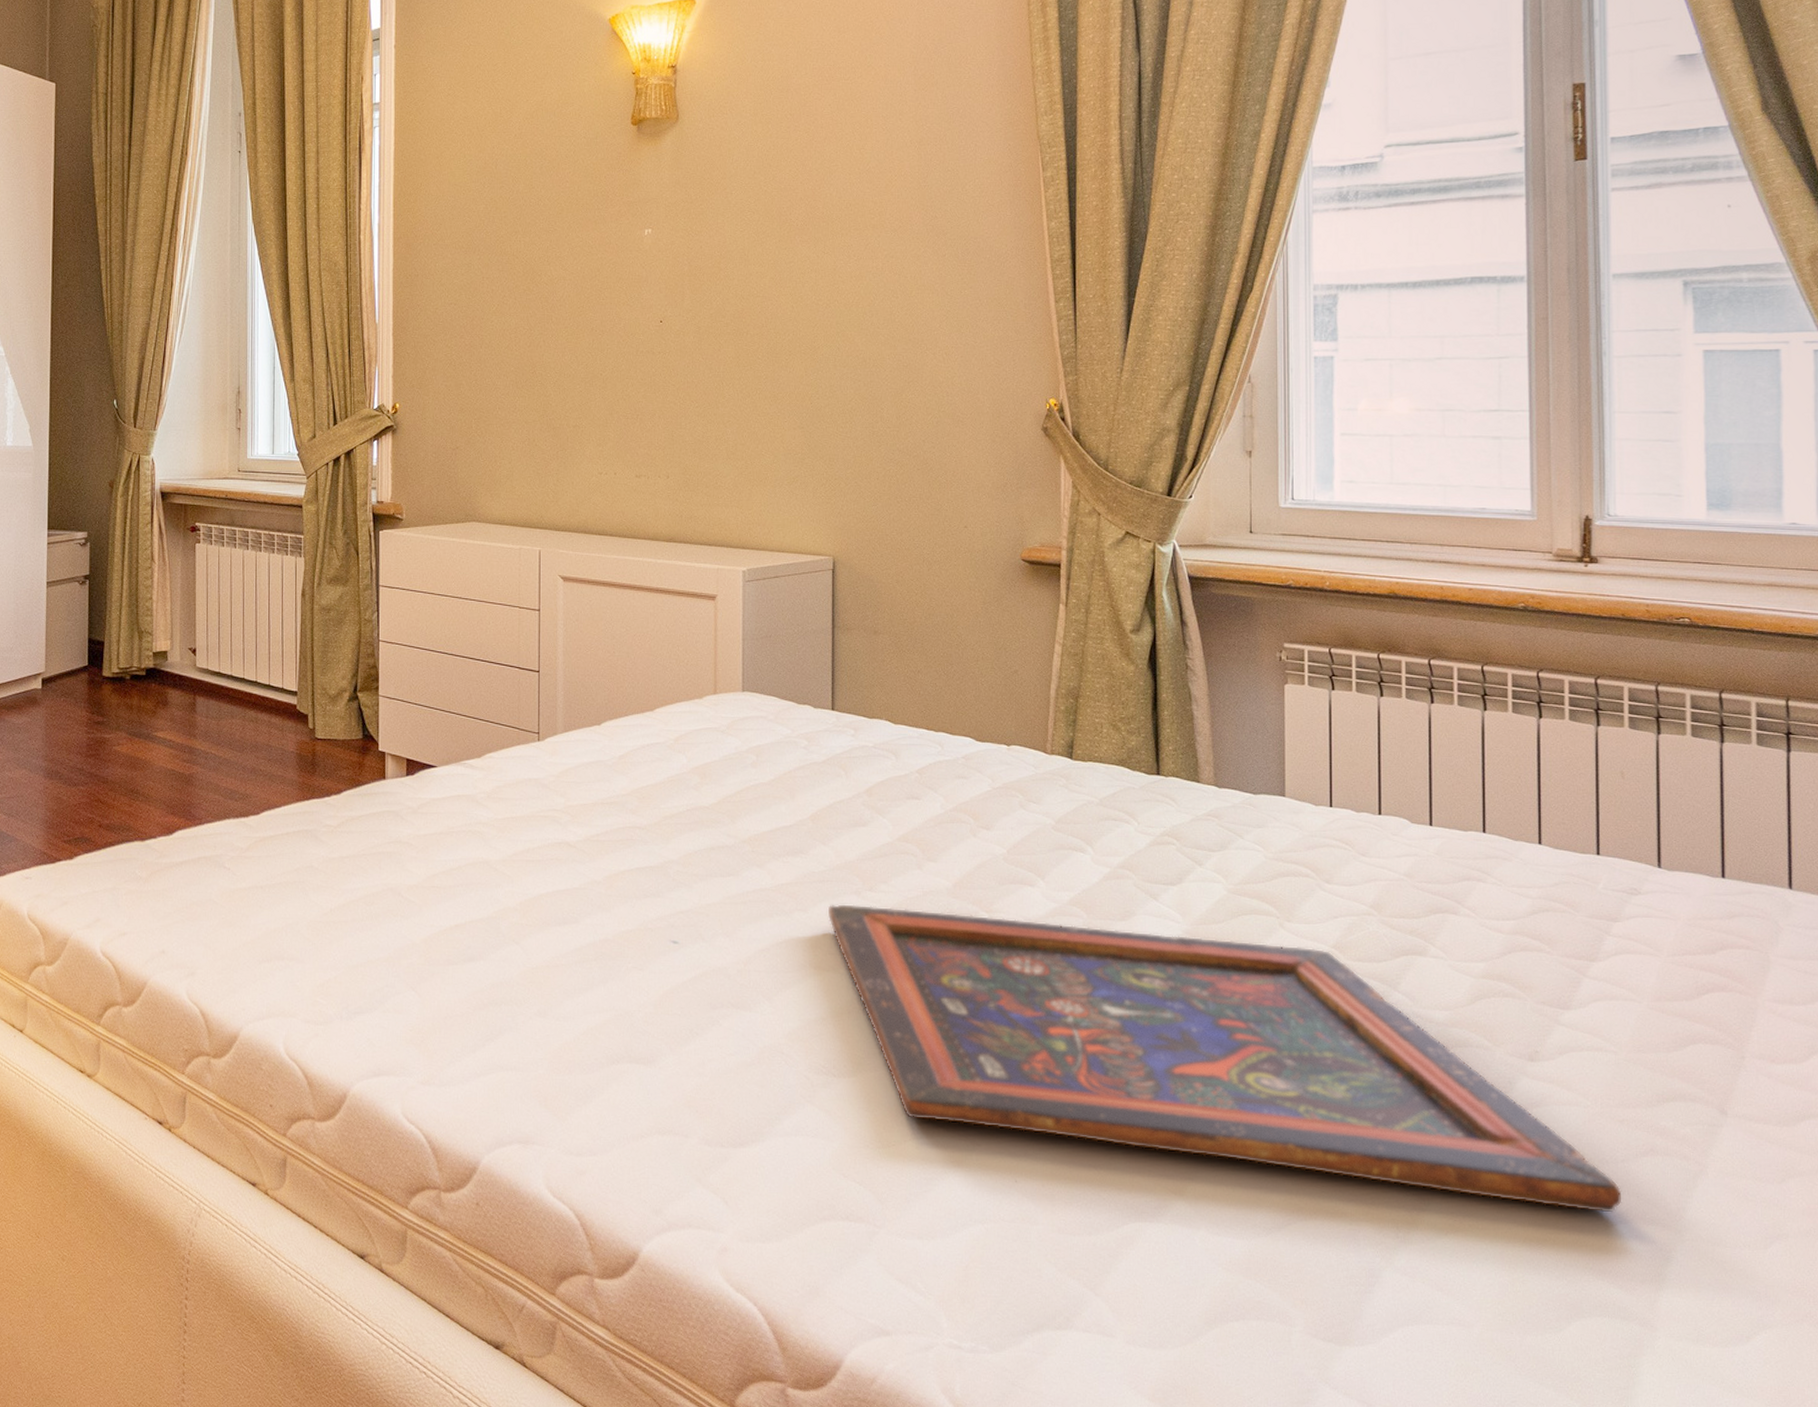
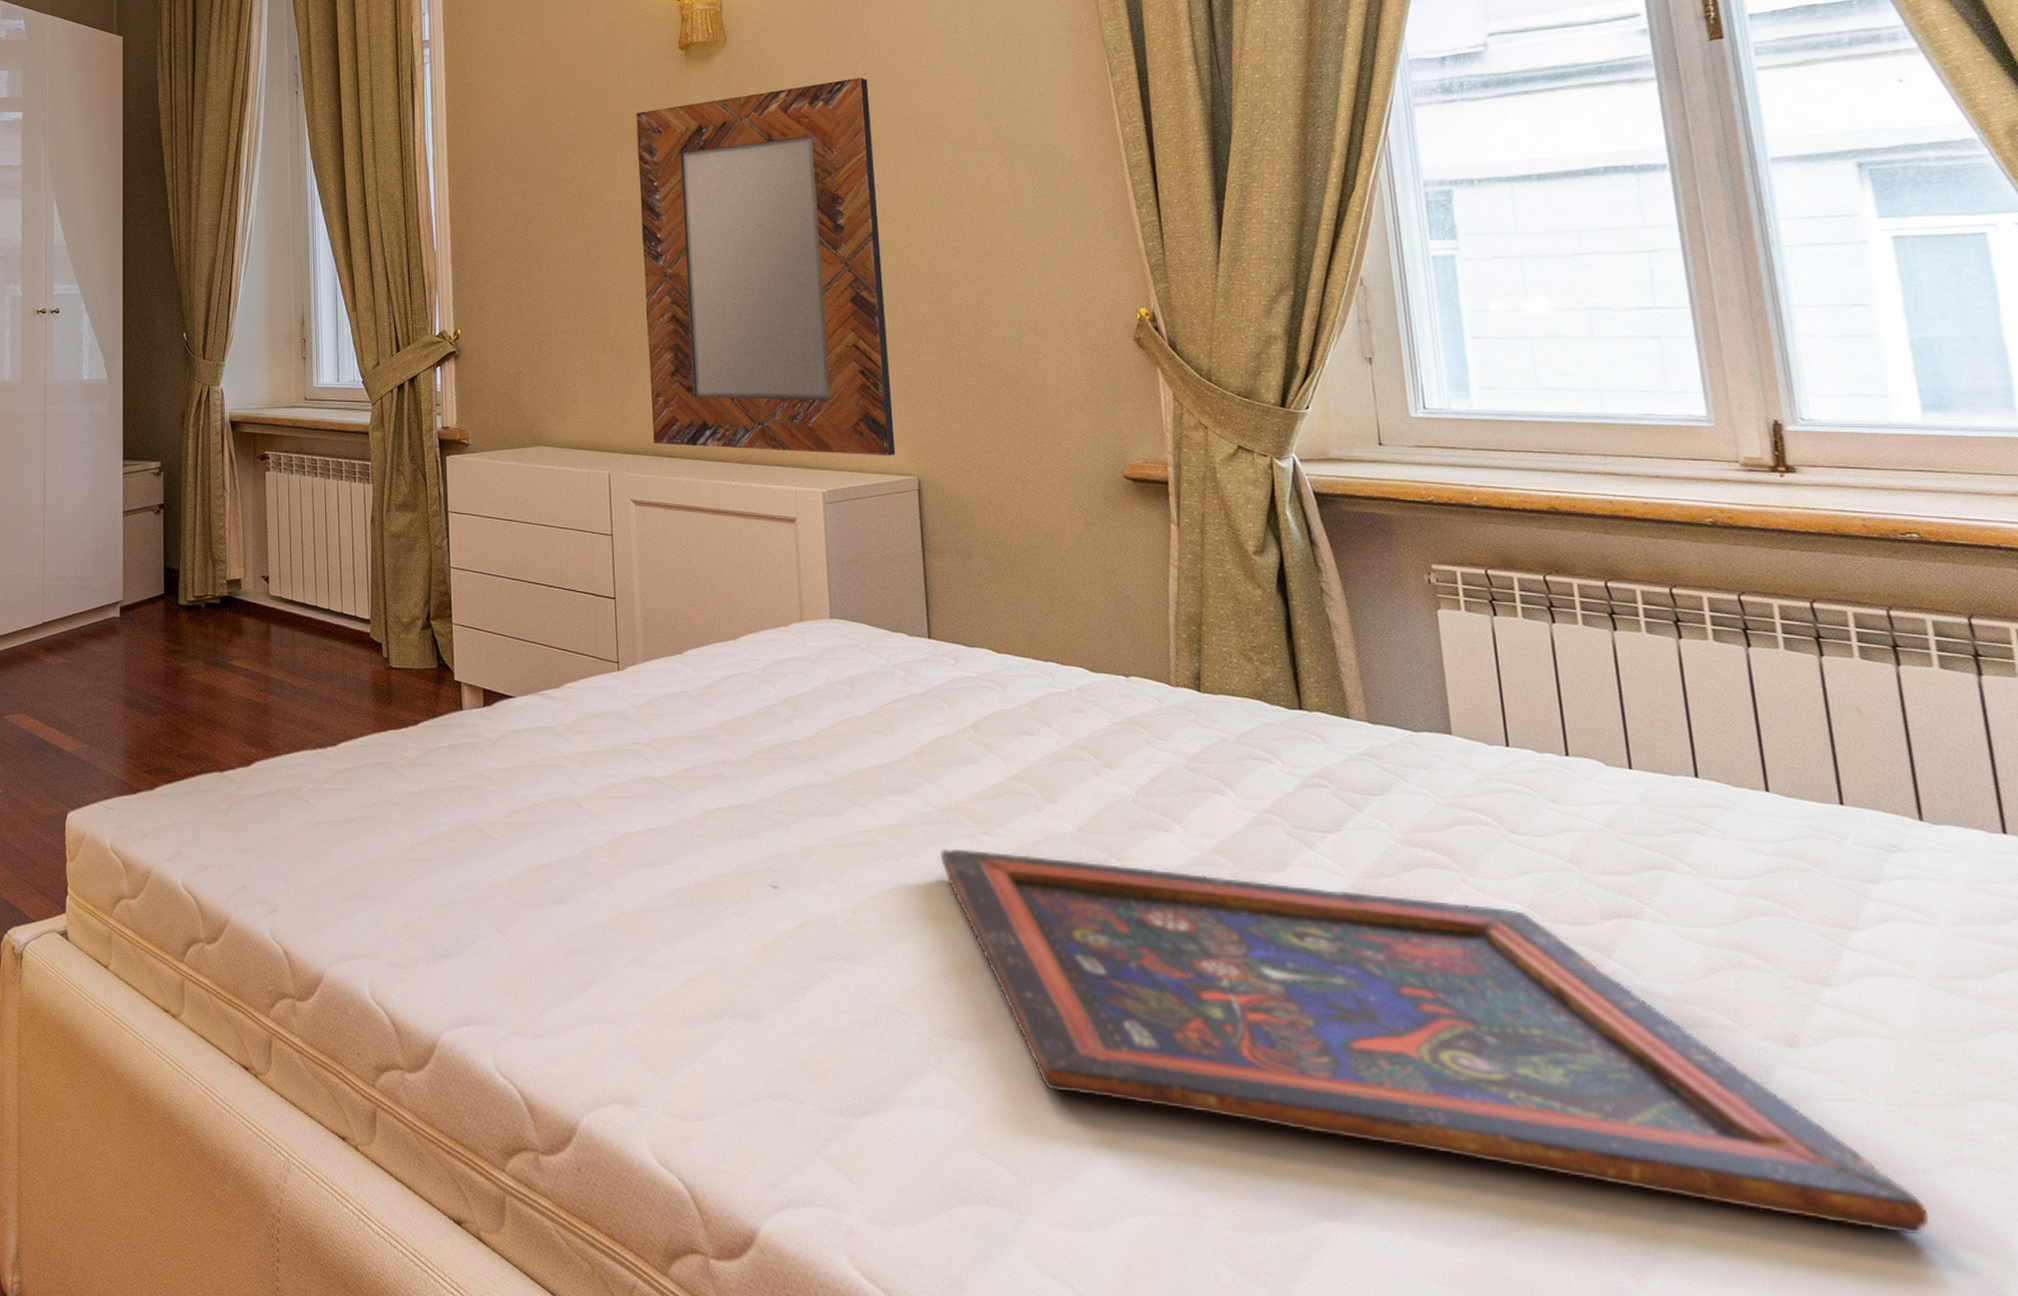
home mirror: none [584,161,814,537] -> present [636,77,896,456]

